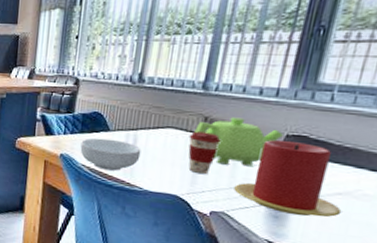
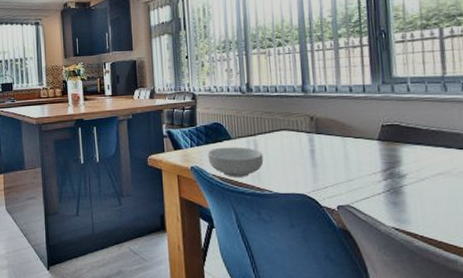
coffee cup: present [188,131,221,175] -> none [301,130,329,171]
teapot: present [194,117,283,167] -> none [305,114,379,159]
candle: present [234,139,342,217] -> none [352,130,448,200]

